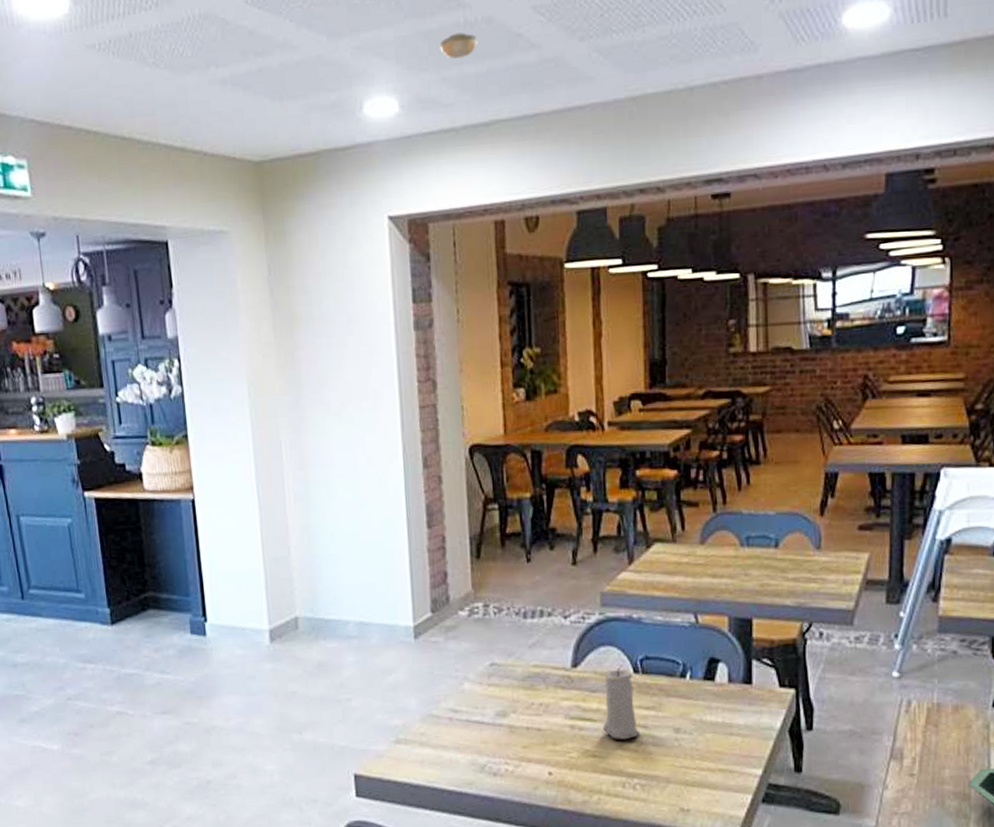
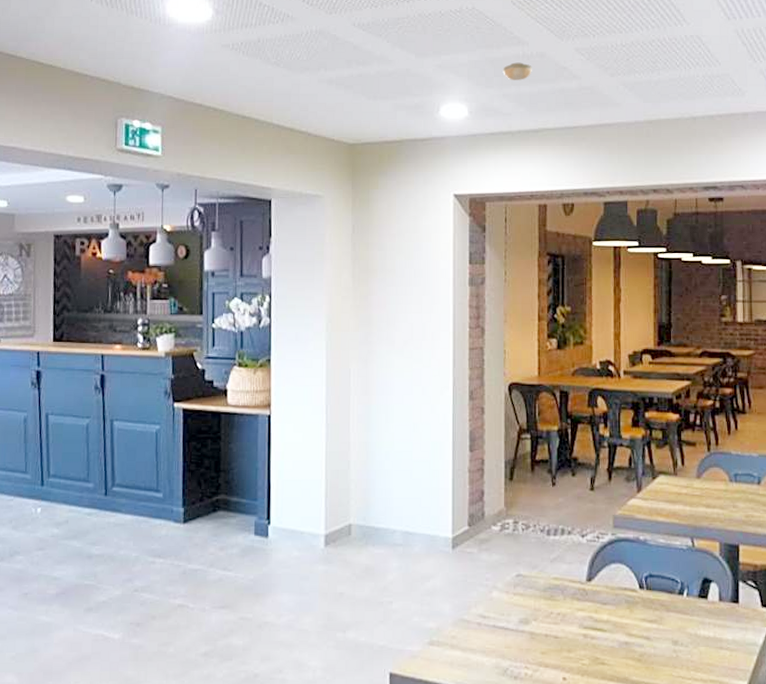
candle: present [602,665,639,740] -> none [611,581,643,650]

